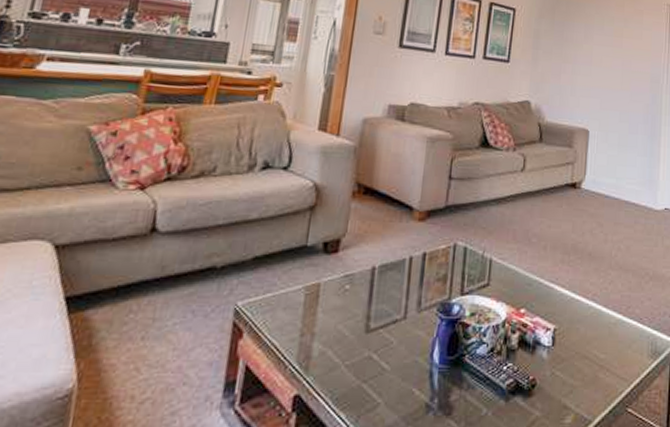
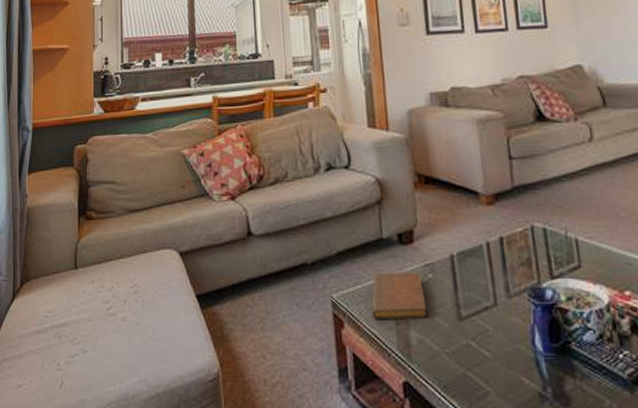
notebook: none [277,281,338,331] -> present [372,272,428,320]

